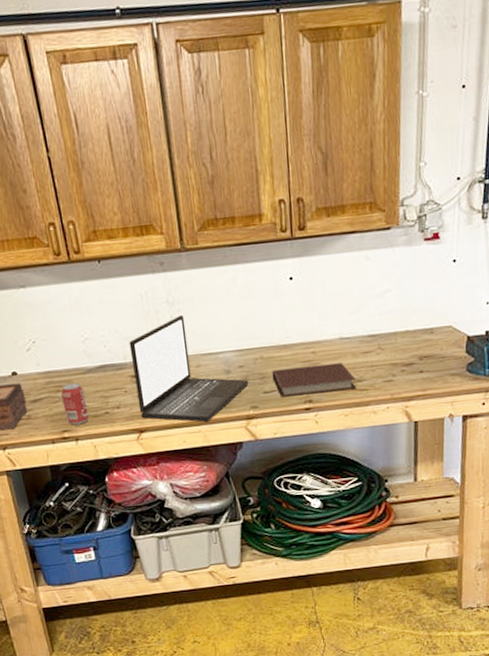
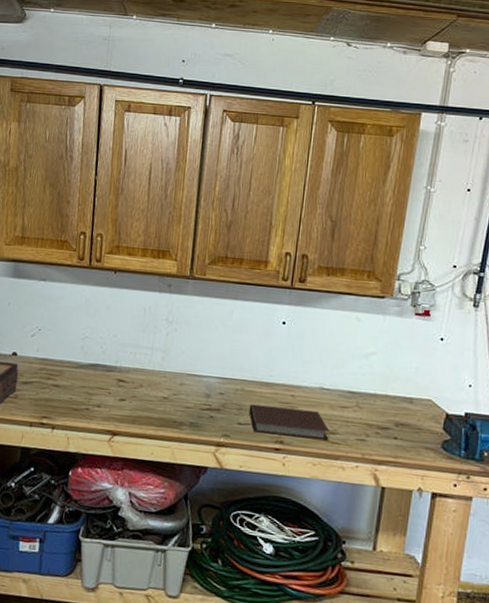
beverage can: present [61,382,89,426] -> none [49,373,72,415]
laptop: present [129,314,249,423] -> none [117,334,226,440]

